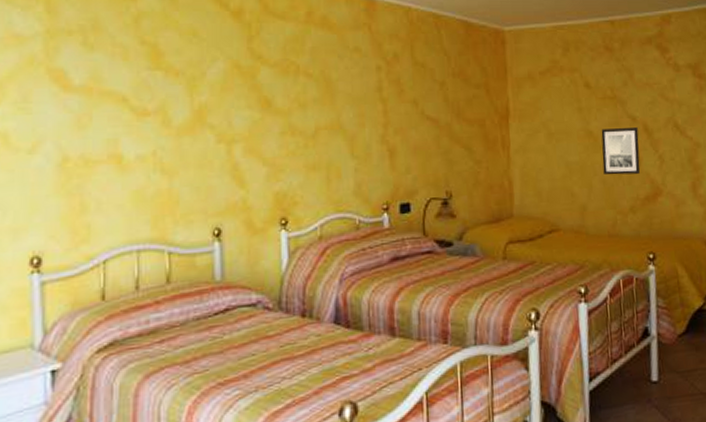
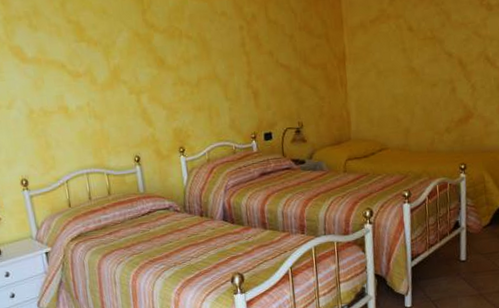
wall art: present [601,128,641,175] -> none [422,62,455,103]

